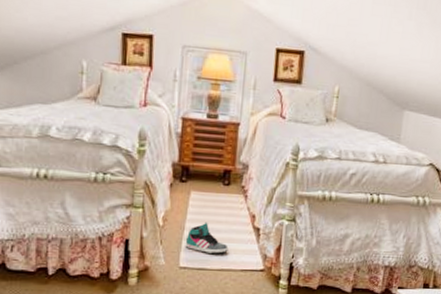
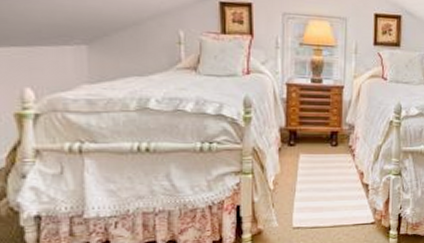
sneaker: present [185,222,229,255] -> none [297,182,340,213]

